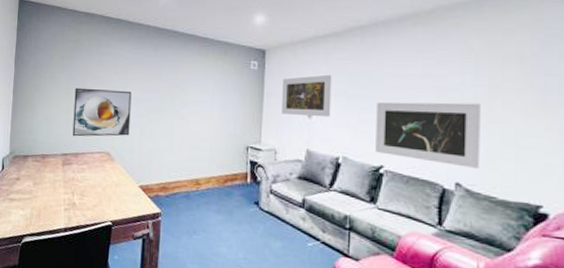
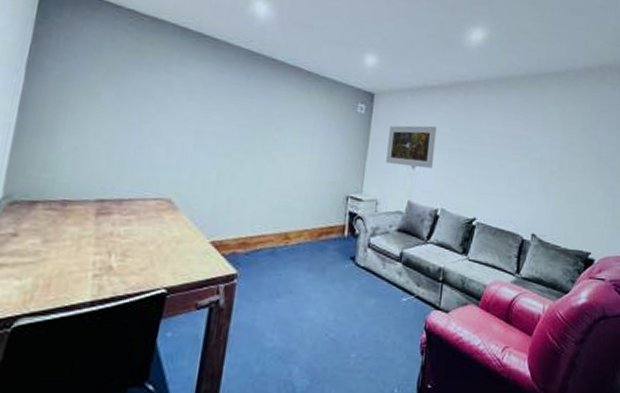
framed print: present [72,88,132,137] -> none [115,112,210,180]
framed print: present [375,102,481,168] -> none [470,157,554,221]

